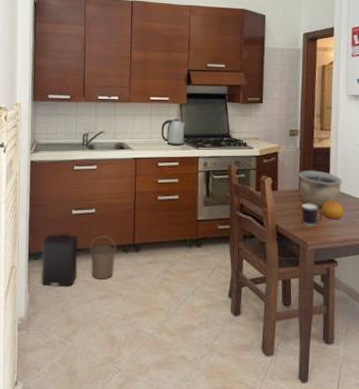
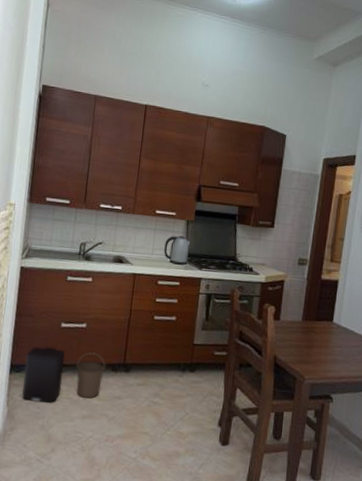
bowl: present [298,170,343,209] -> none [301,302,348,343]
mug: present [301,203,322,226] -> none [301,335,323,360]
fruit: present [322,199,344,220] -> none [323,333,345,355]

